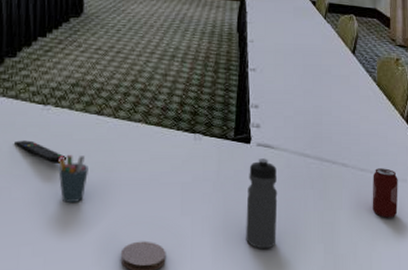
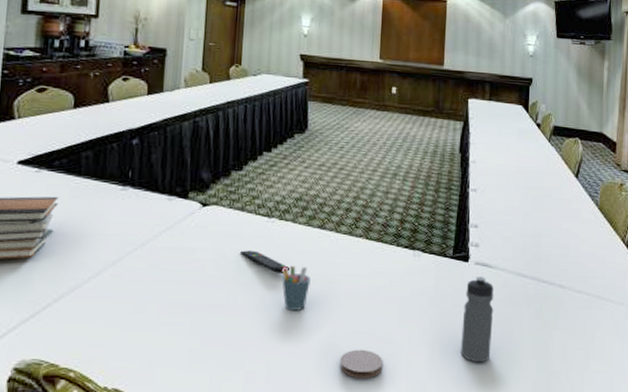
beverage can: present [372,168,398,218] -> none [587,291,615,339]

